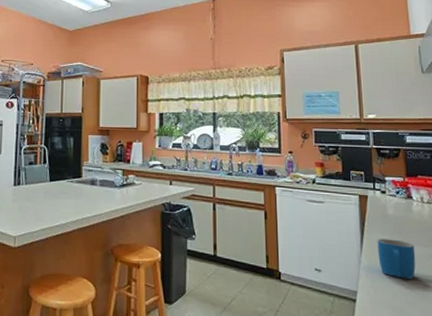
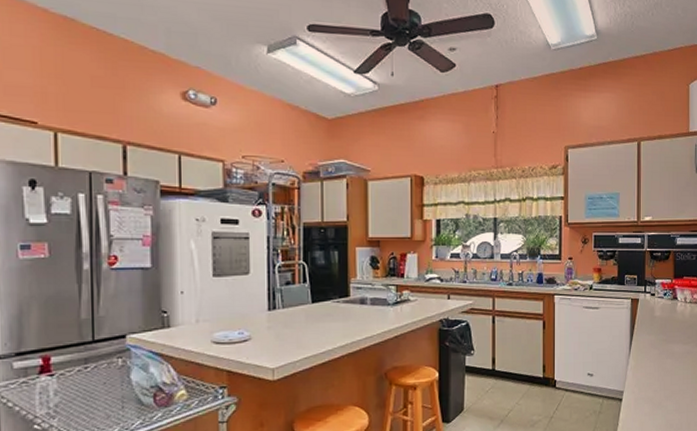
mug: present [377,239,416,279] -> none [644,339,676,375]

